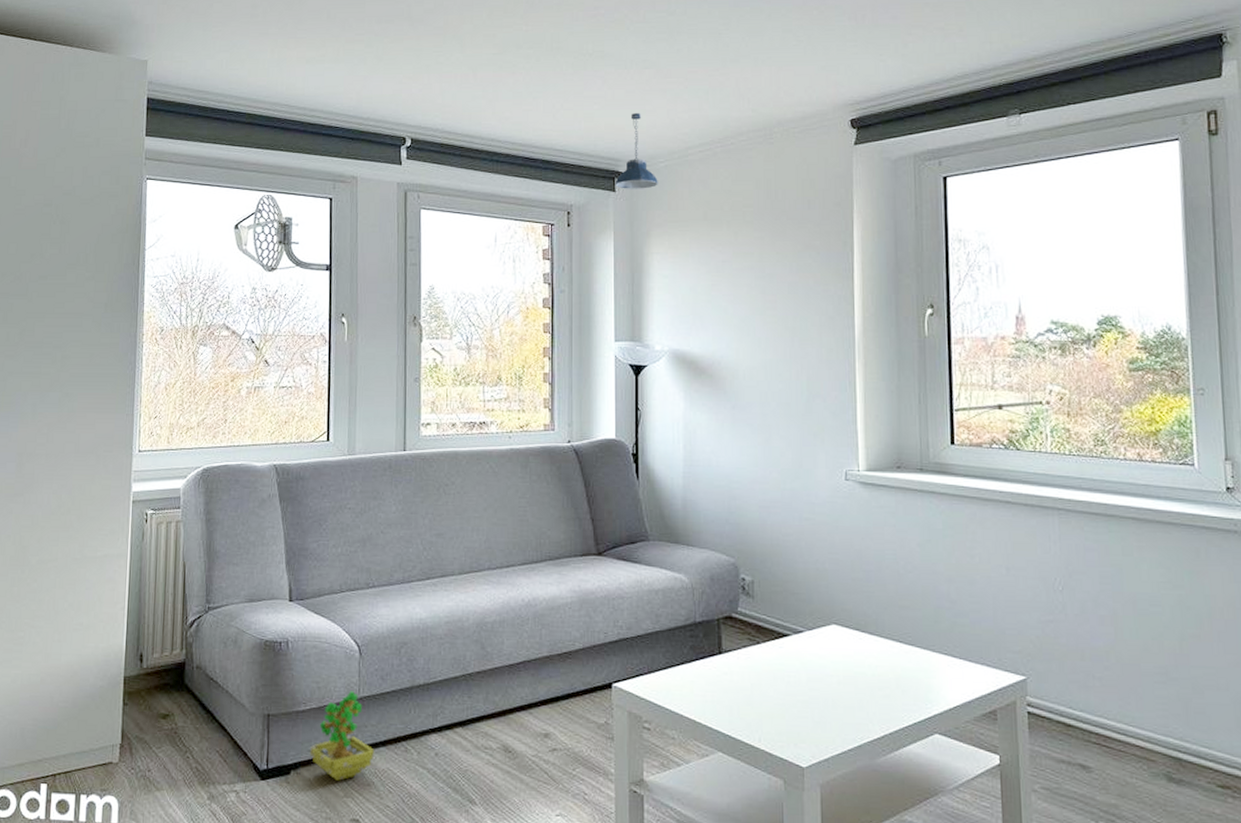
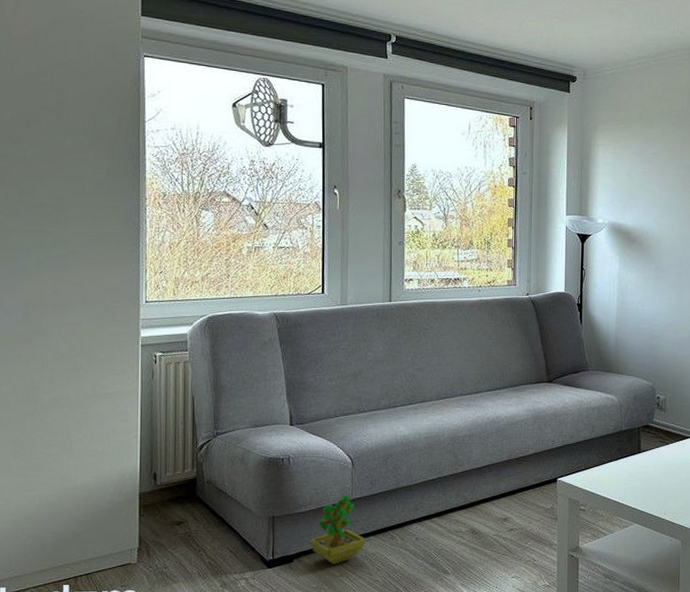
pendant light: present [615,113,658,189] -> none [569,28,605,92]

